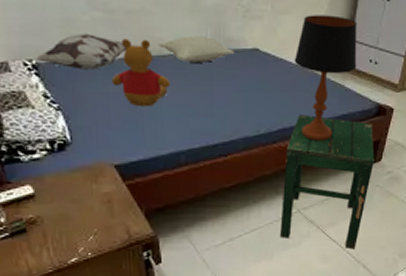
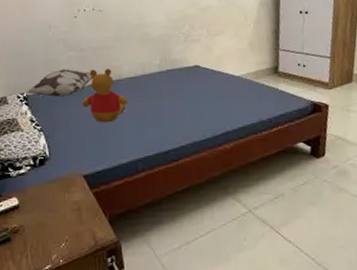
pillow: present [158,36,234,62] -> none [117,60,179,83]
stool: present [280,114,375,250] -> none [231,117,319,251]
table lamp: present [294,15,358,141] -> none [230,31,287,142]

